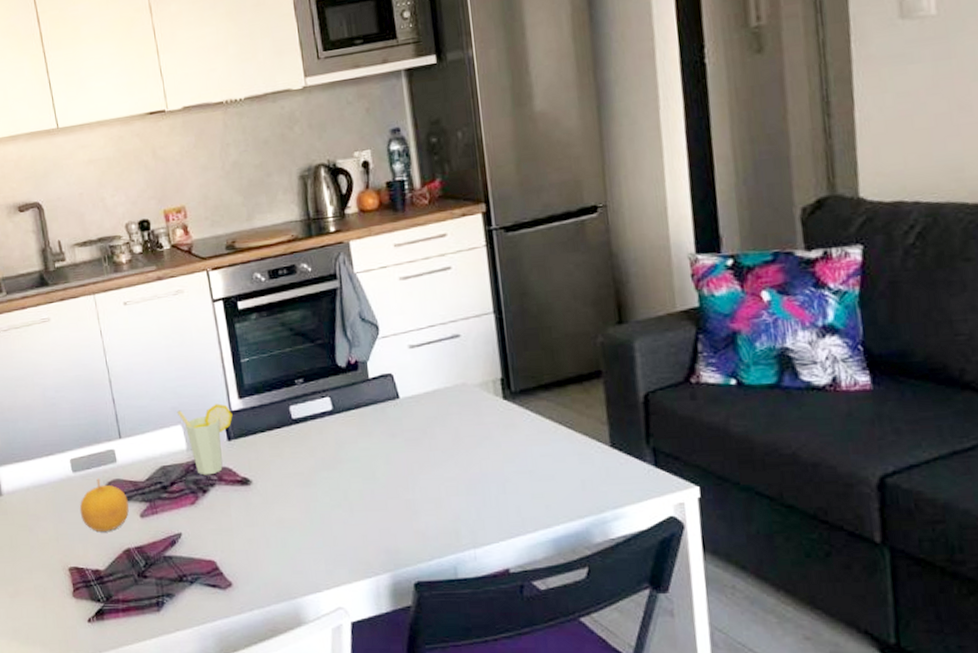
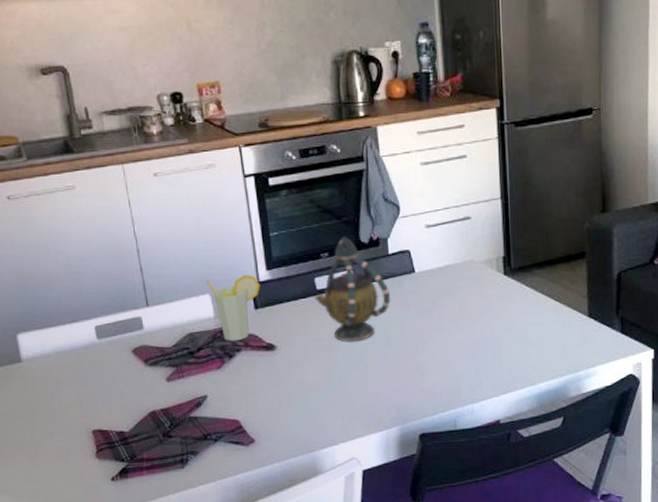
fruit: present [79,478,129,532] -> none [104,344,155,396]
teapot: none [290,360,374,477] -> present [314,236,391,342]

